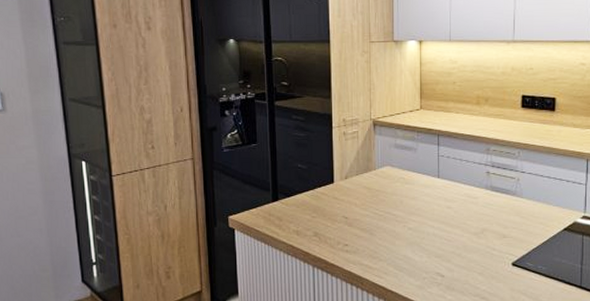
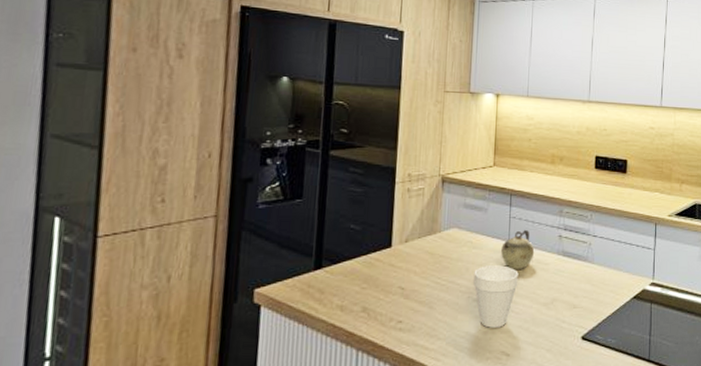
cup: none [408,199,449,253] -> present [473,265,519,328]
teapot: none [432,166,464,202] -> present [501,229,535,269]

